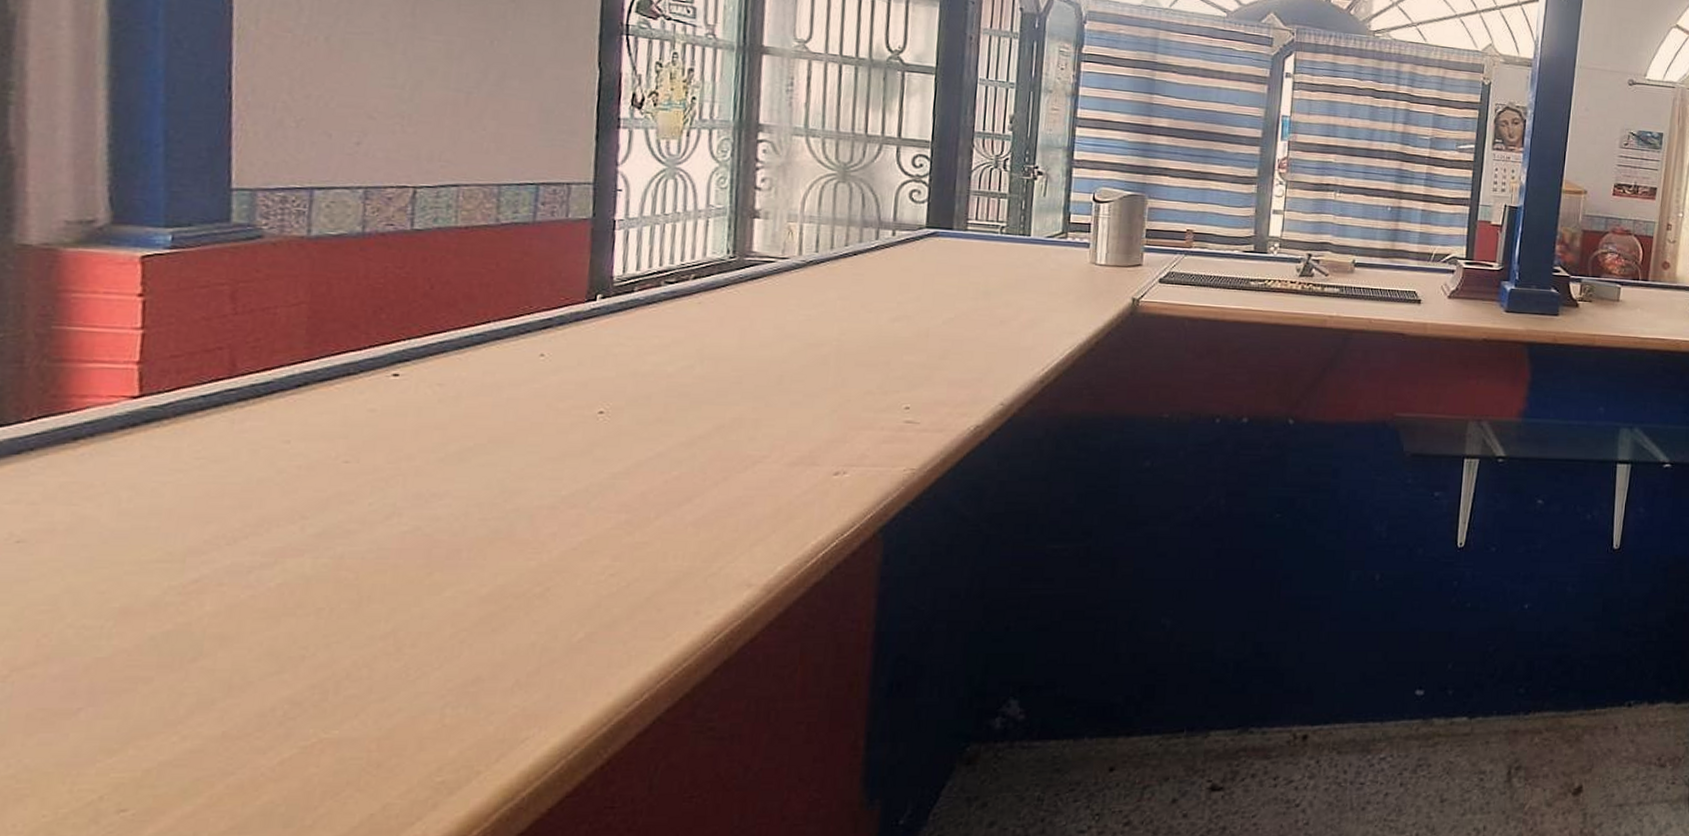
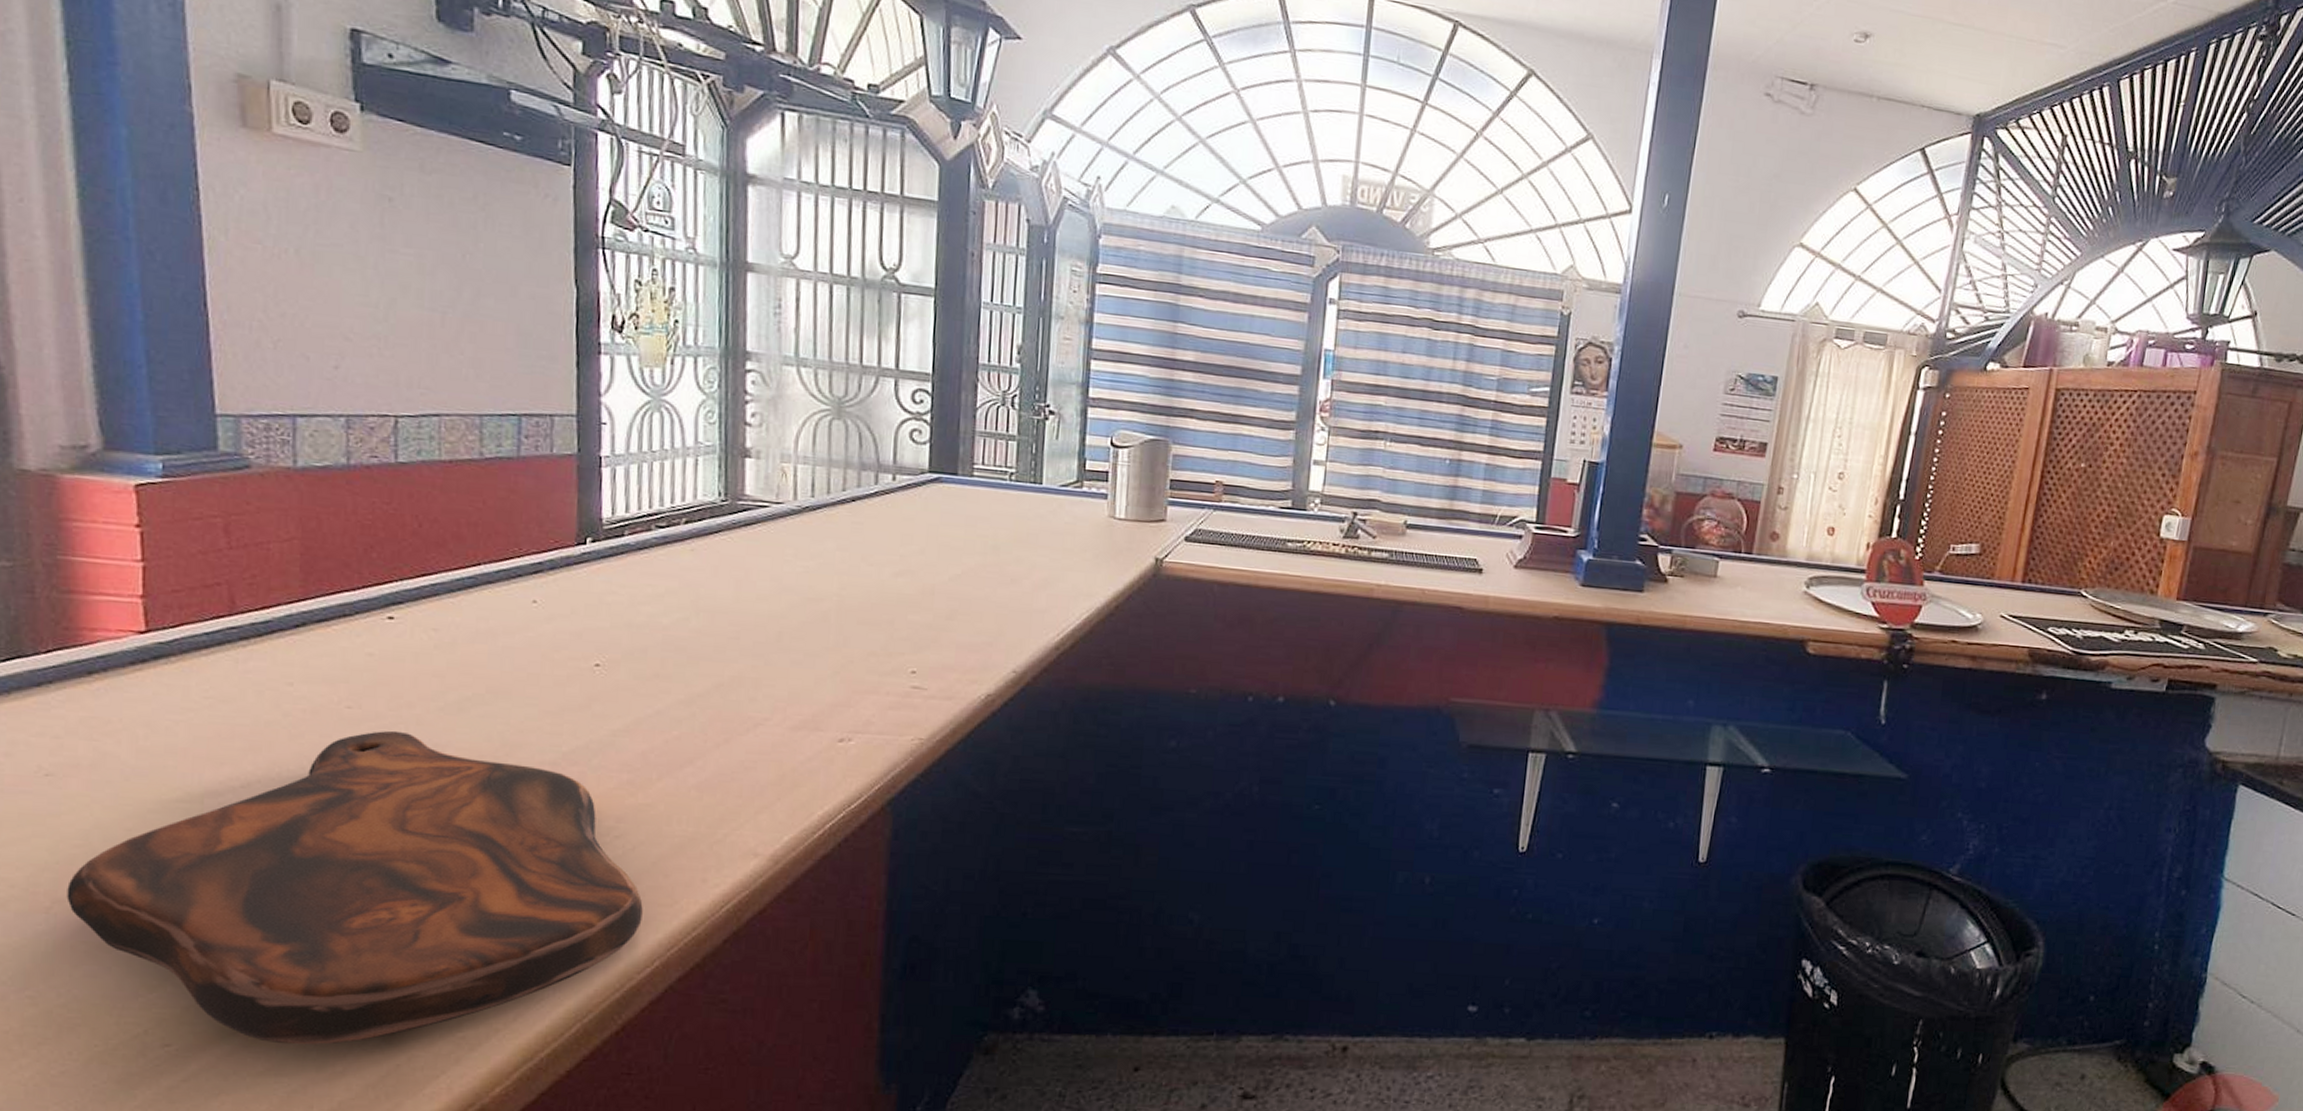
cutting board: none [27,482,635,801] -> present [66,730,643,1045]

